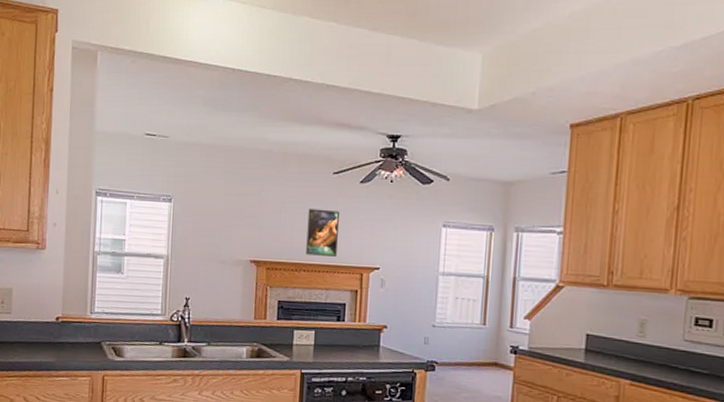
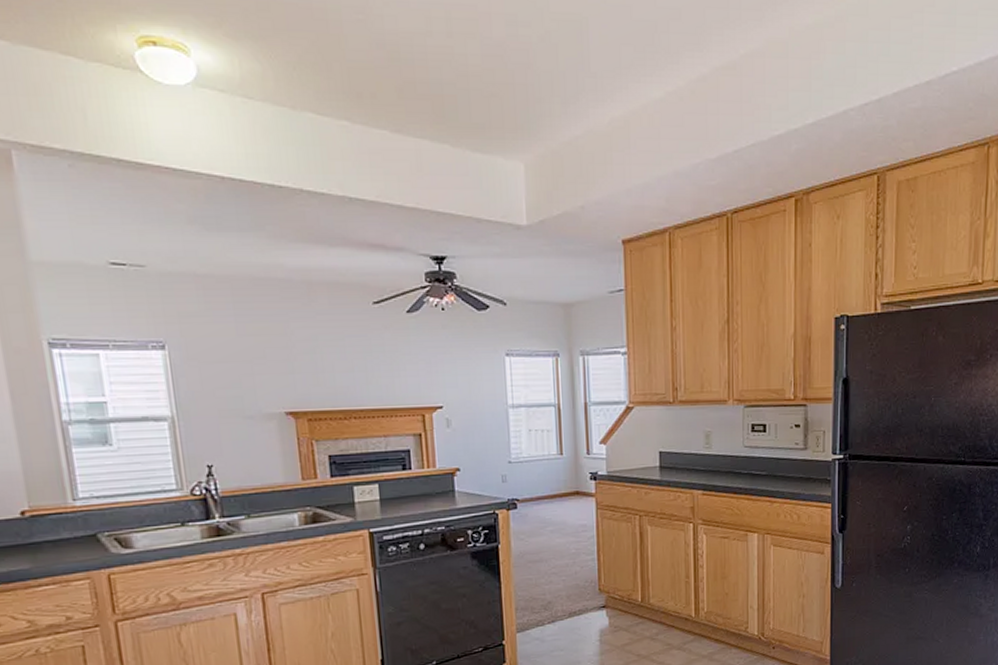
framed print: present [306,208,339,257] -> none [349,345,391,400]

